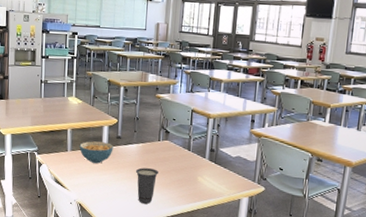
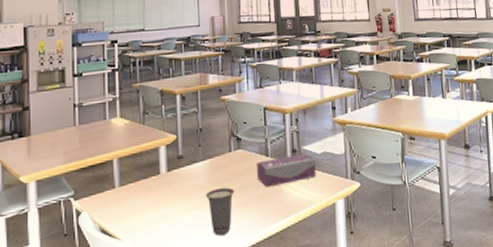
cereal bowl: present [79,141,114,164] -> none [130,166,175,197]
tissue box: none [179,153,229,176] -> present [257,153,316,188]

